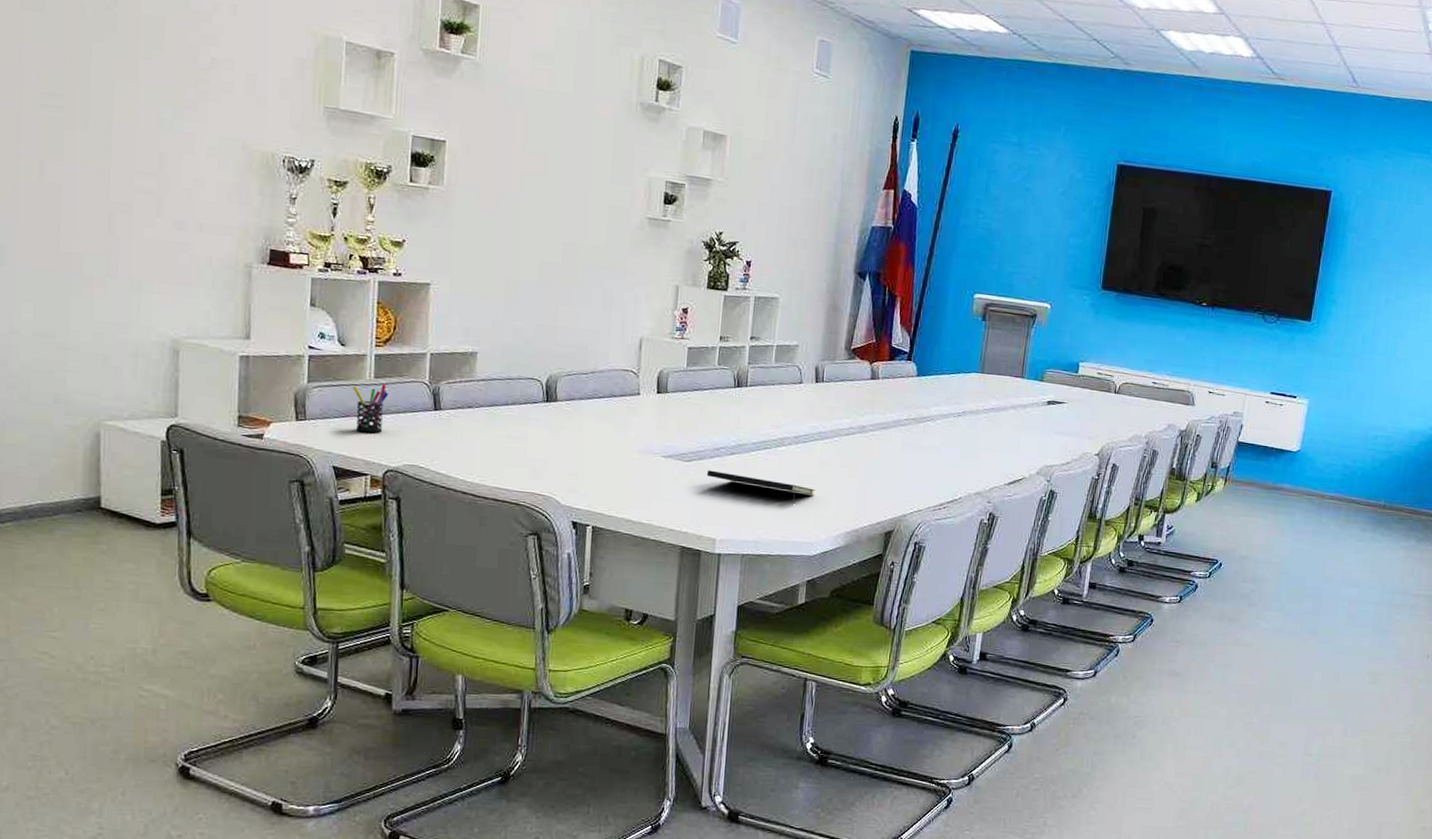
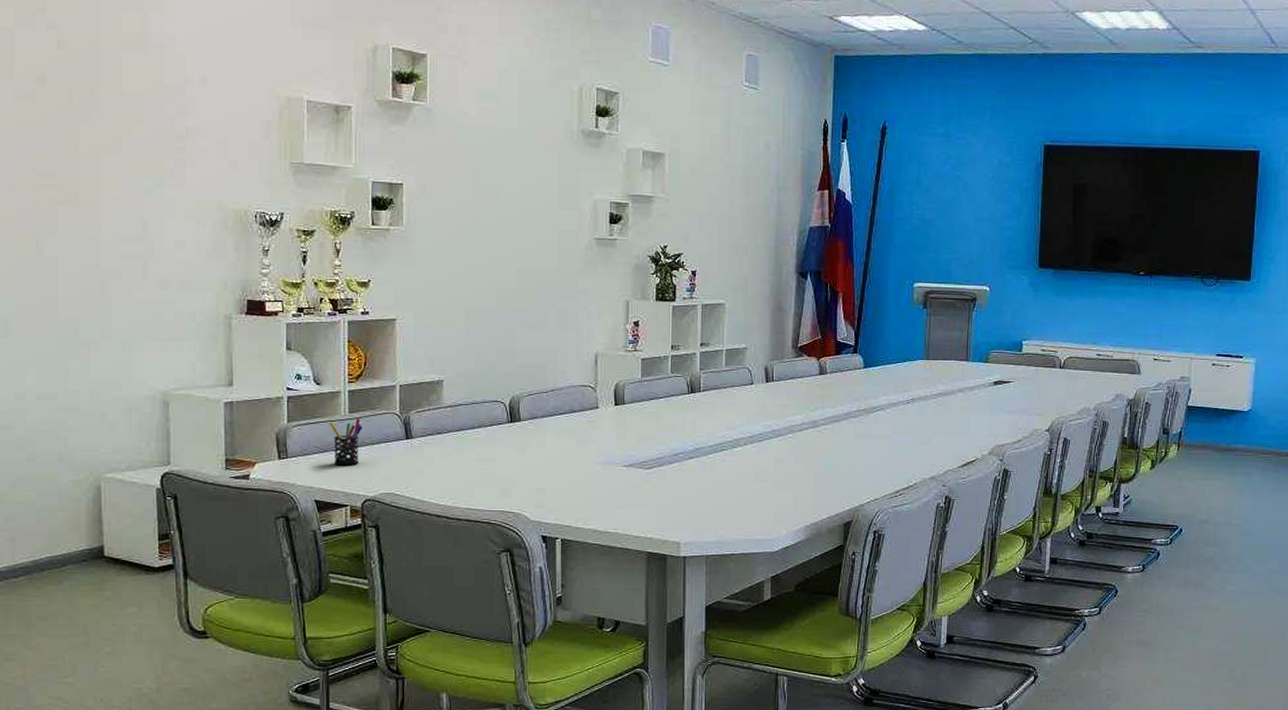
notepad: present [706,470,815,504] -> none [667,475,773,502]

